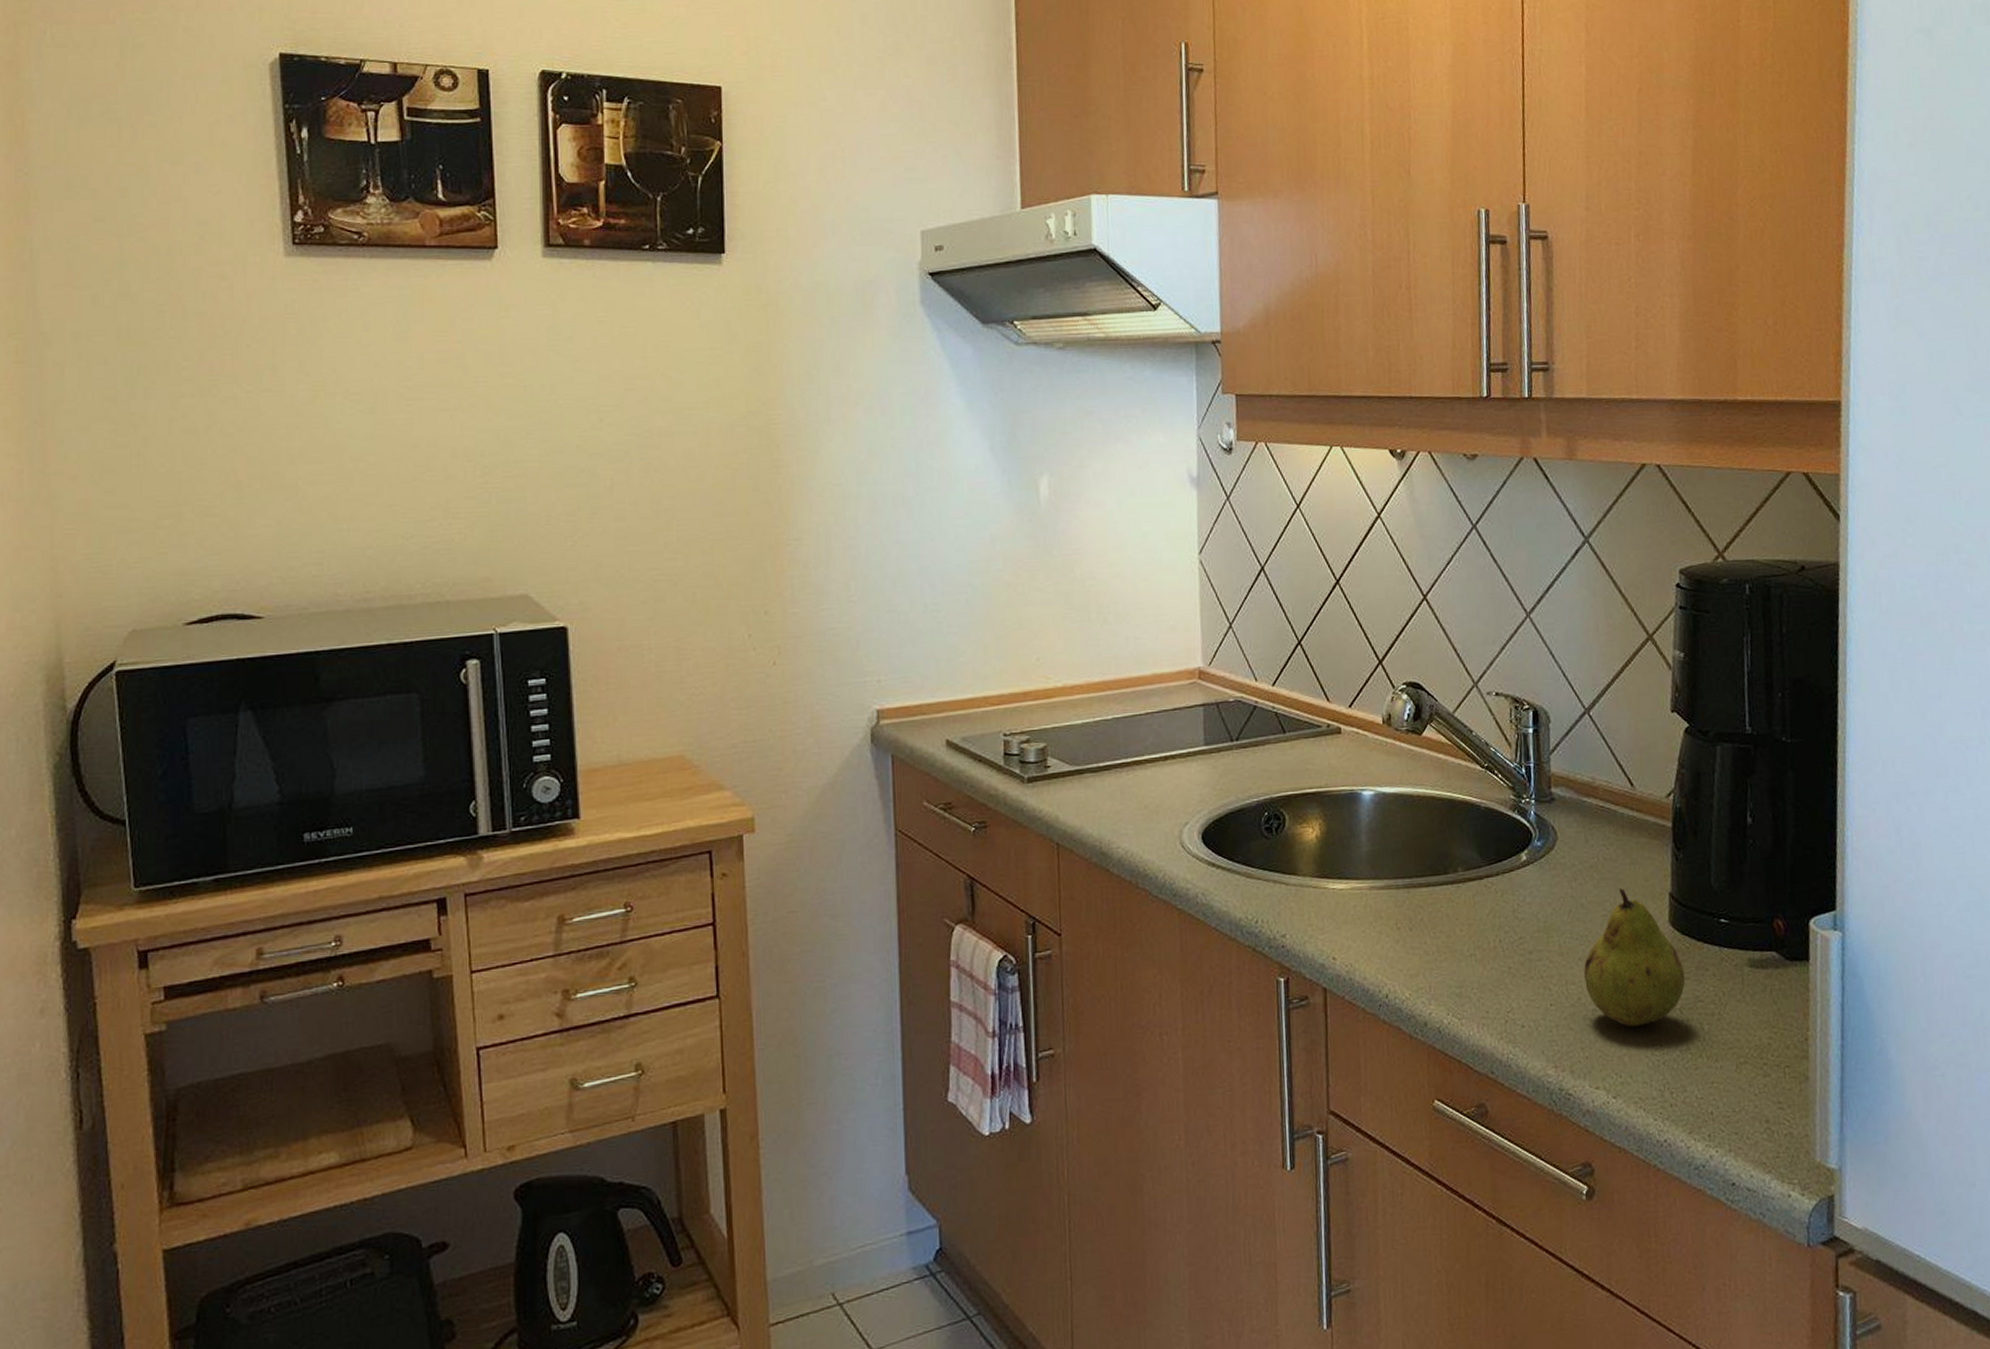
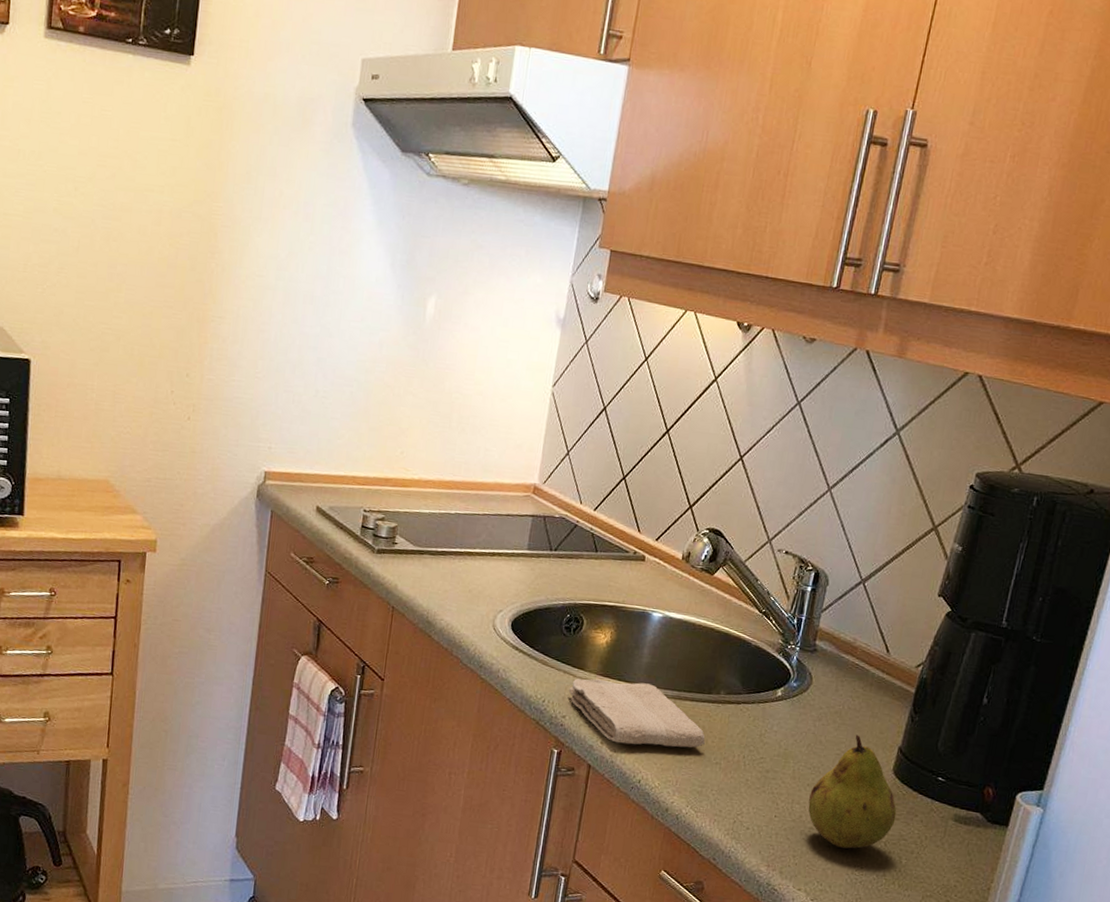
washcloth: none [1283,876,1453,955] -> present [568,678,705,748]

